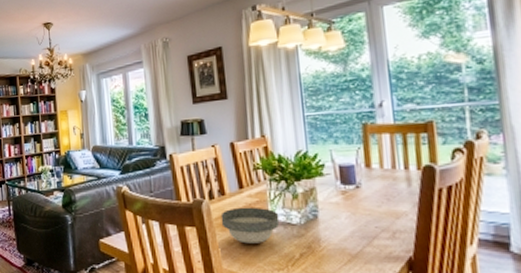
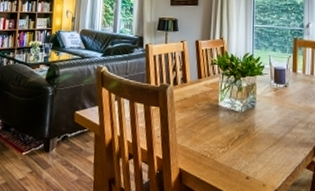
bowl: present [220,207,280,244] -> none [180,94,226,125]

